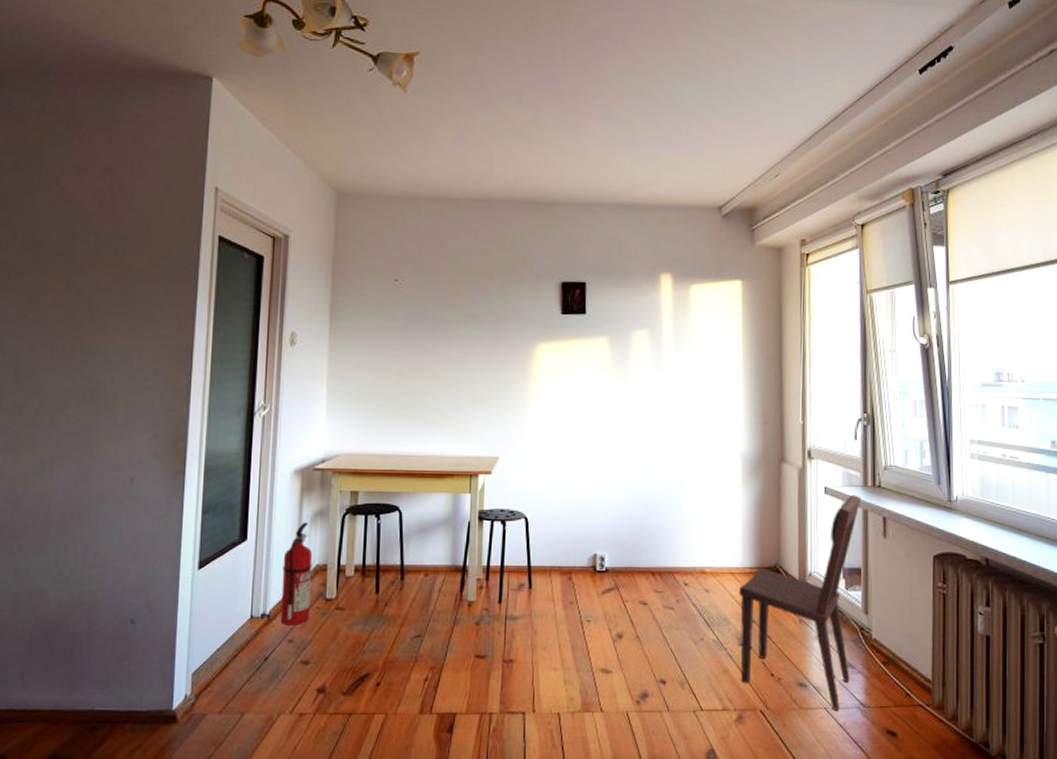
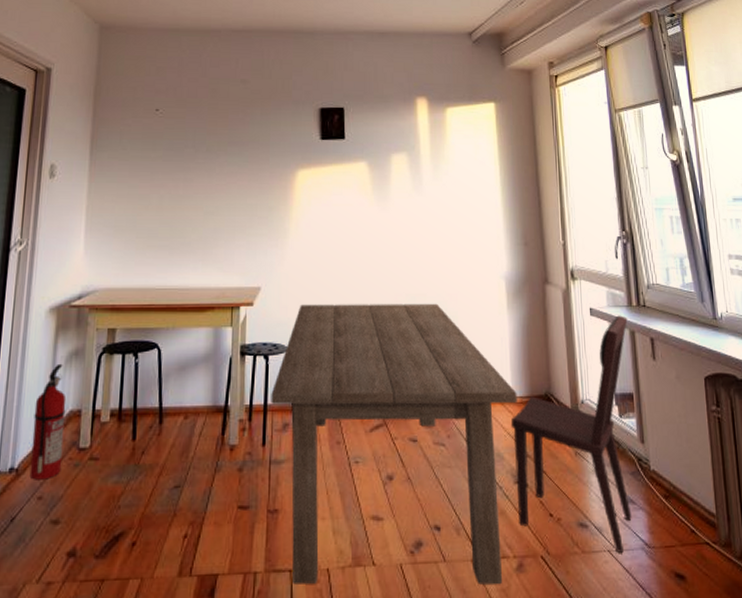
dining table: none [507,474,747,733] -> present [271,303,517,585]

